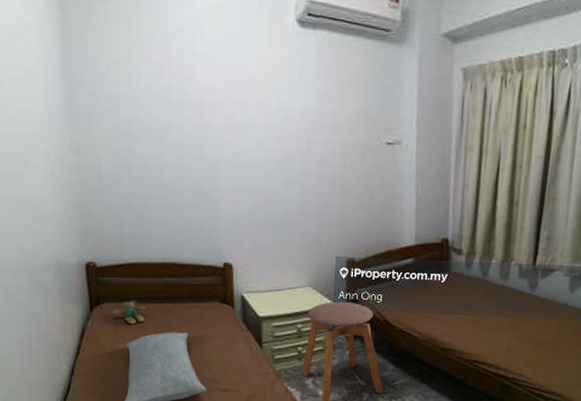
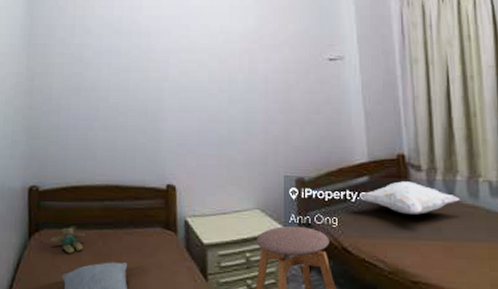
decorative pillow: none [403,263,492,293] -> present [359,181,460,215]

